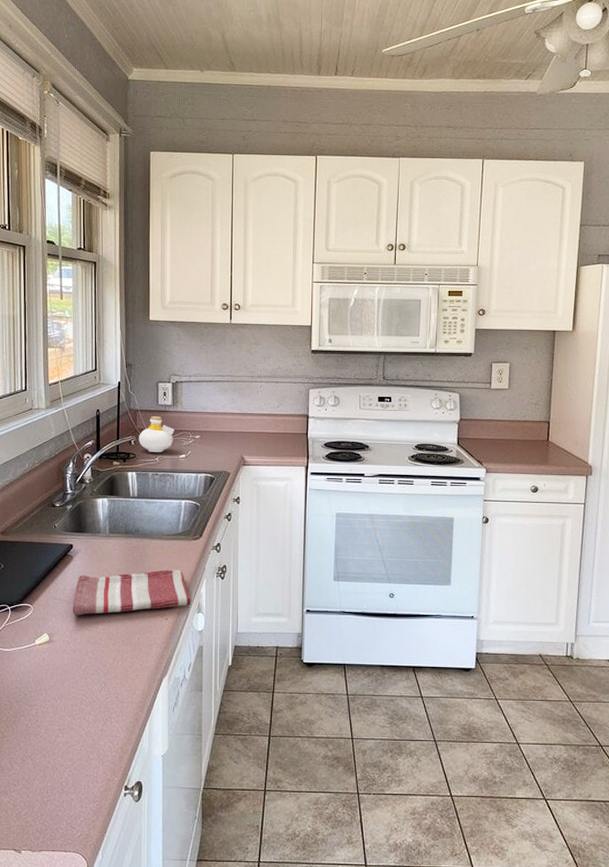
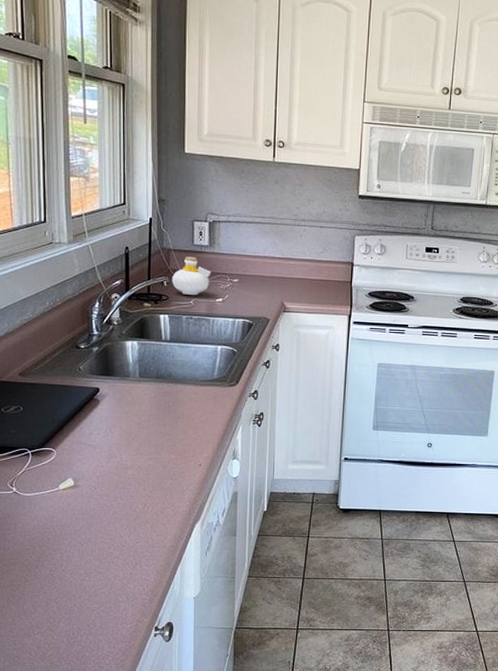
dish towel: present [72,569,191,616] -> none [99,415,226,461]

